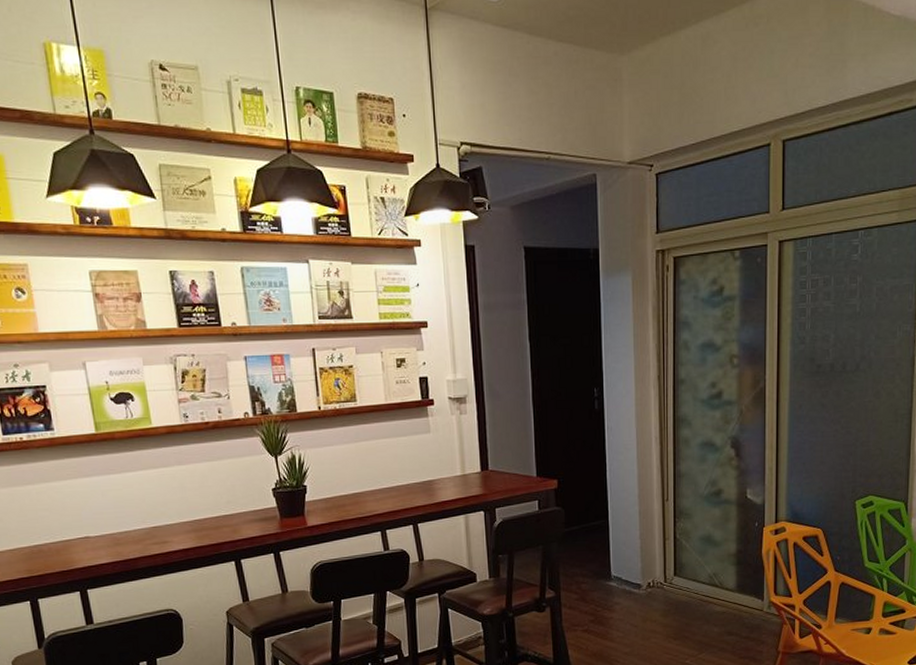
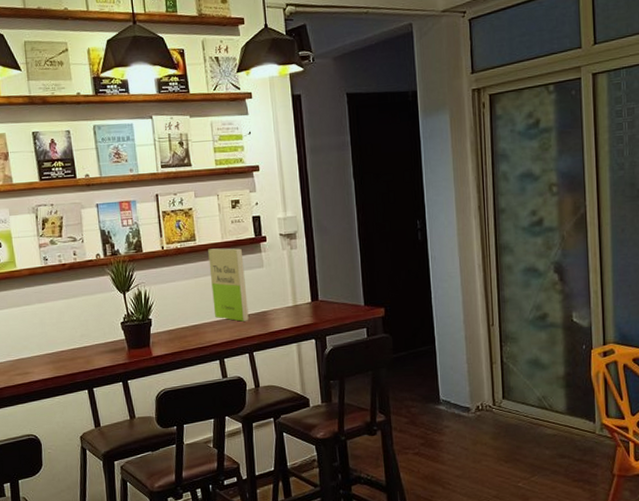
book: none [370,410,414,491] -> present [208,248,249,322]

